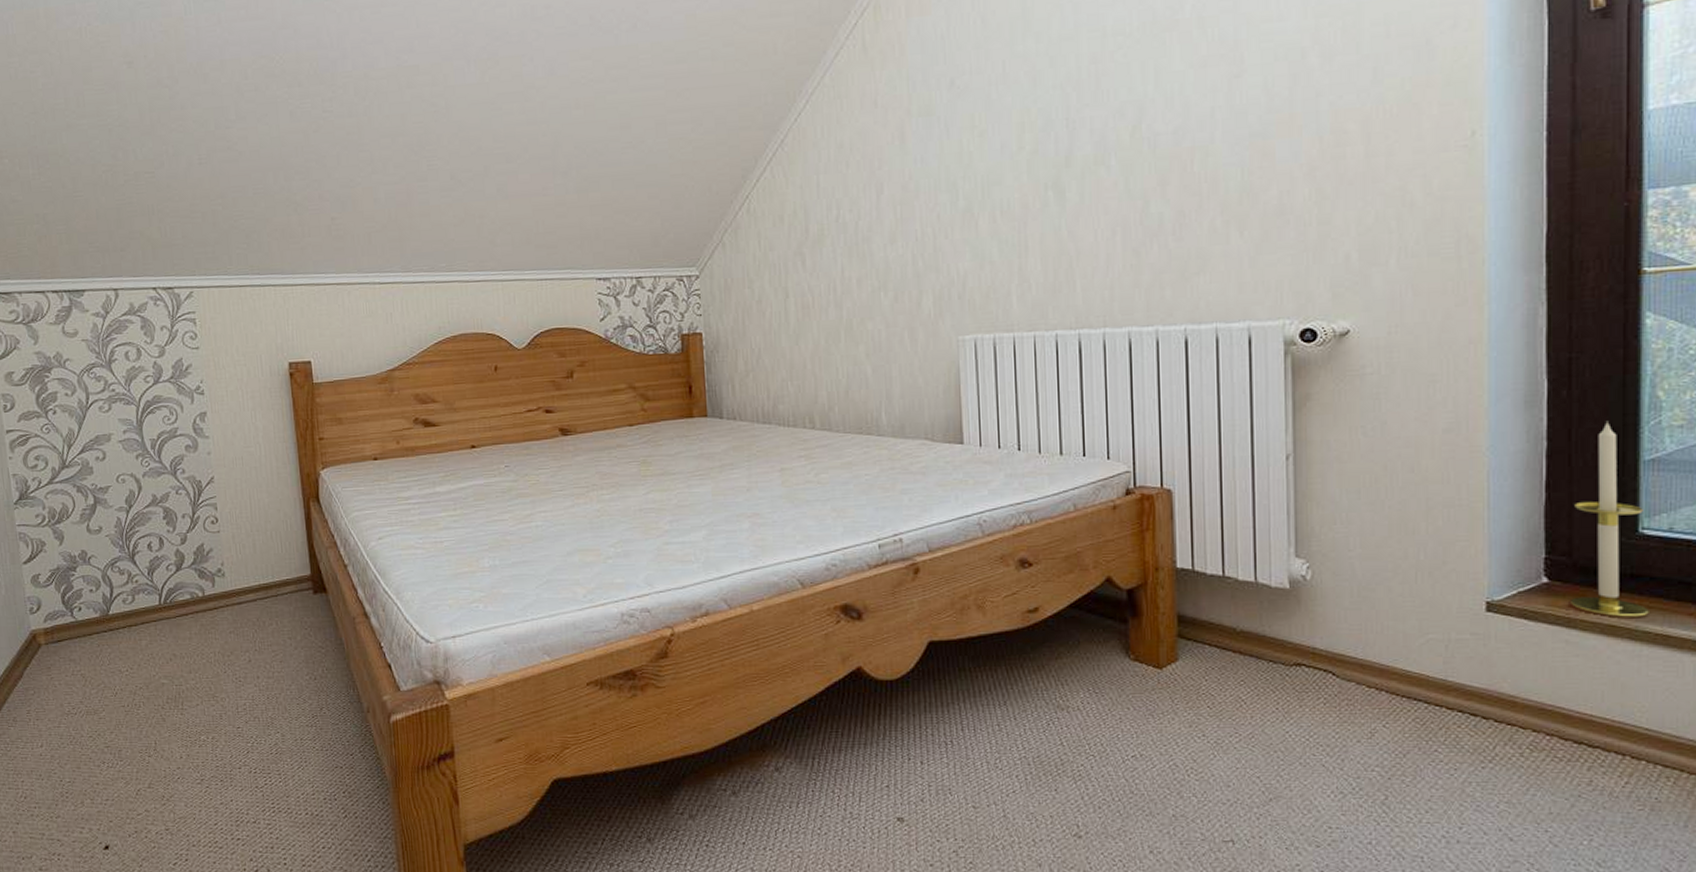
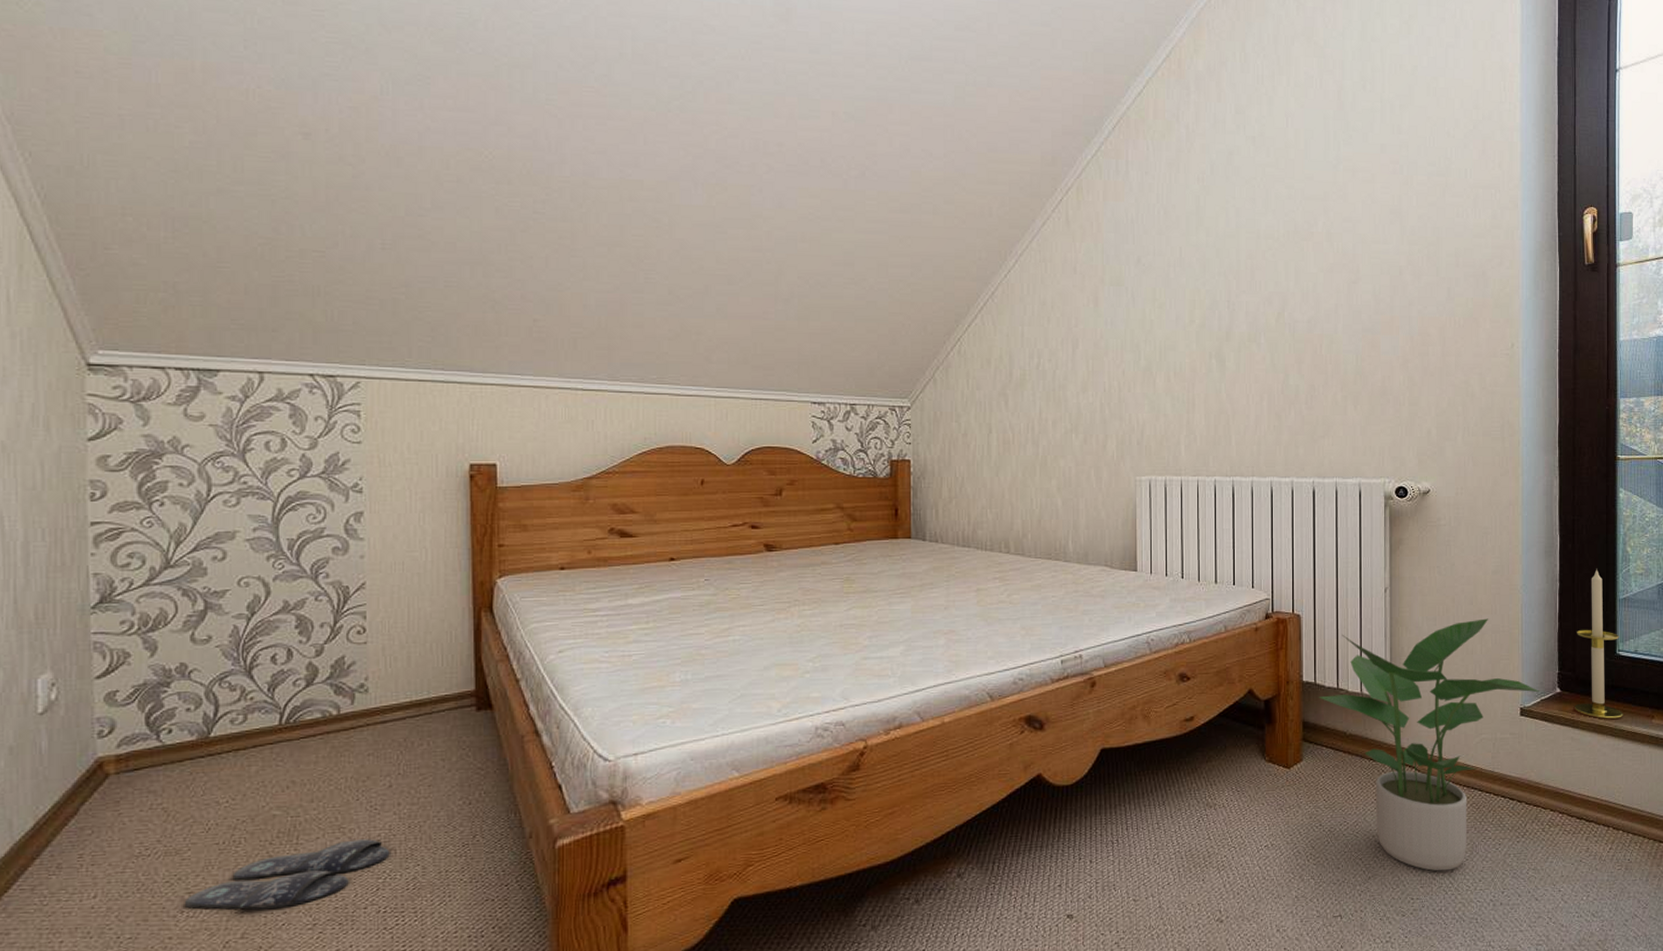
slippers: none [104,707,255,765] -> present [184,839,390,910]
potted plant: none [1199,489,1516,797] -> present [1319,618,1539,871]

